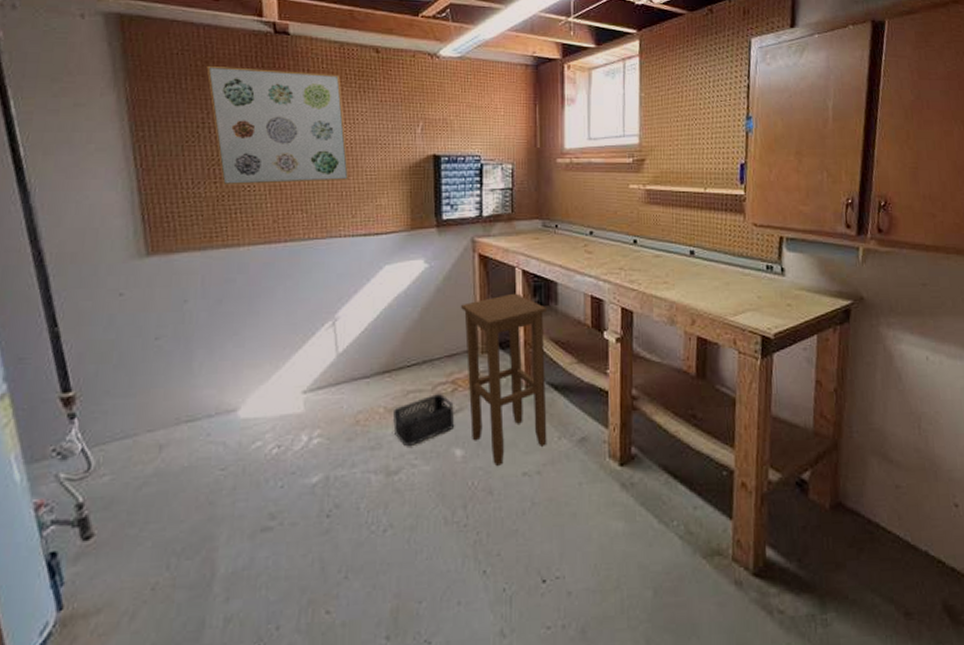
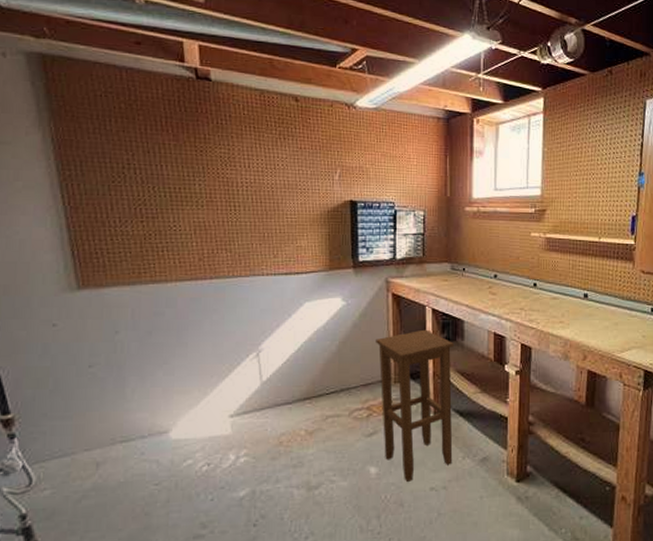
wall art: present [206,65,350,186] -> none [130,108,271,225]
storage bin: present [392,394,455,446] -> none [312,419,370,464]

